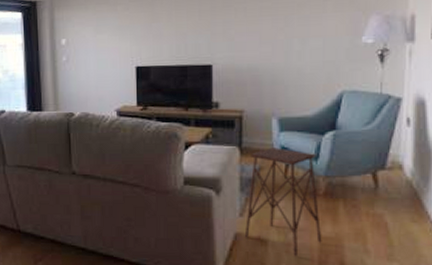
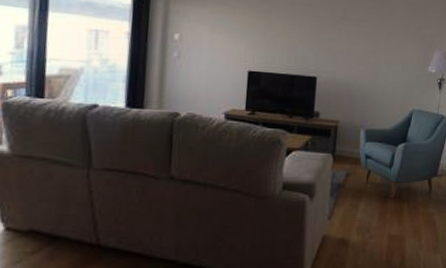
side table: present [244,148,322,257] -> none [330,156,391,255]

